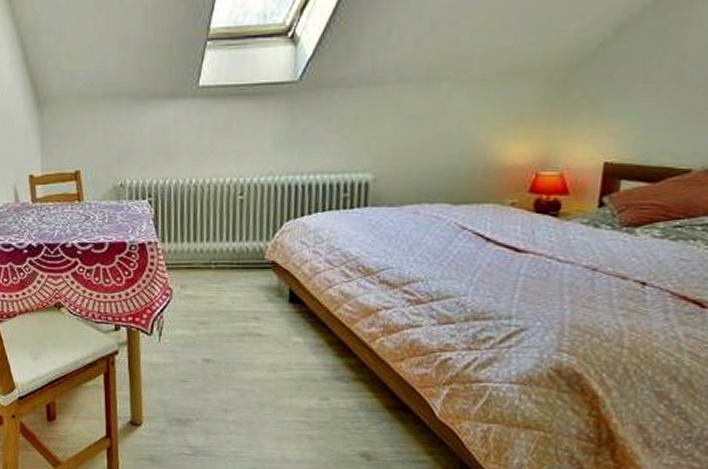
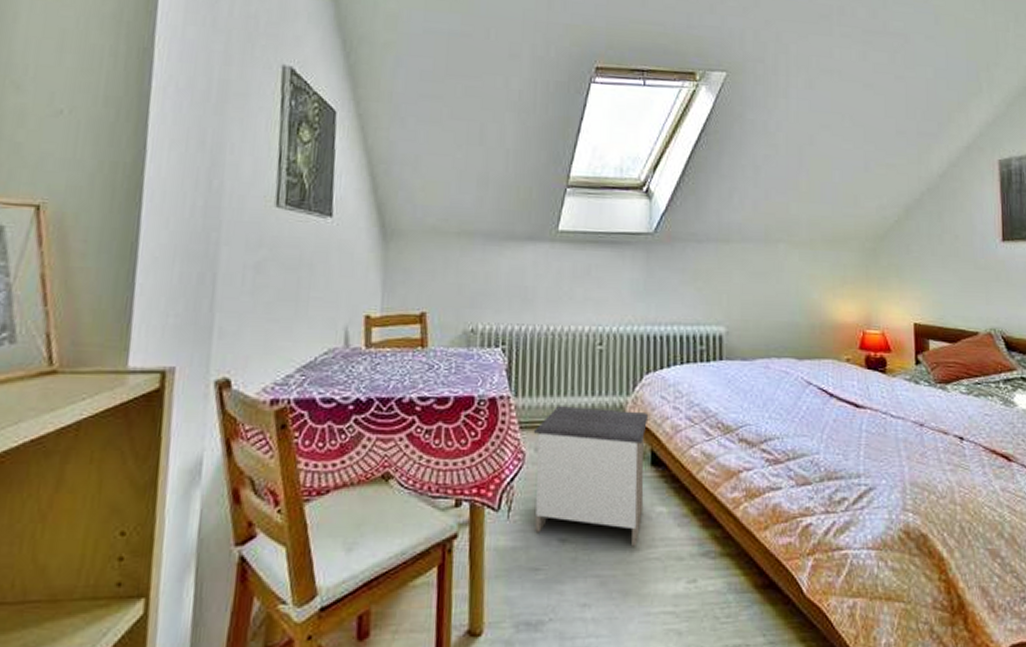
nightstand: none [179,250,288,369] -> present [533,406,649,547]

